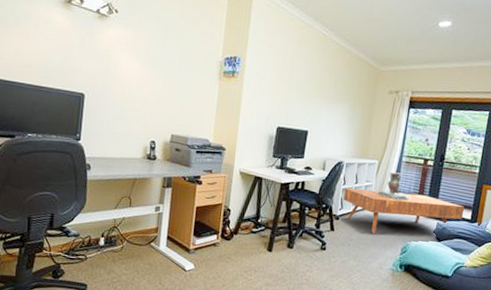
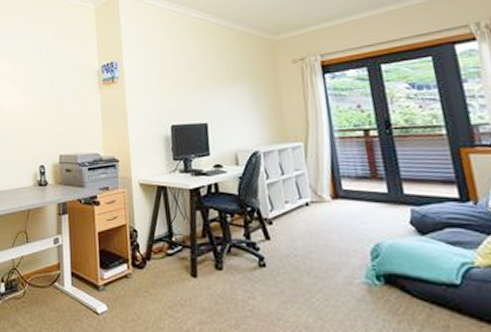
coffee table: present [343,187,465,234] -> none [270,175,447,236]
decorative urn: present [377,172,411,201] -> none [313,152,362,188]

